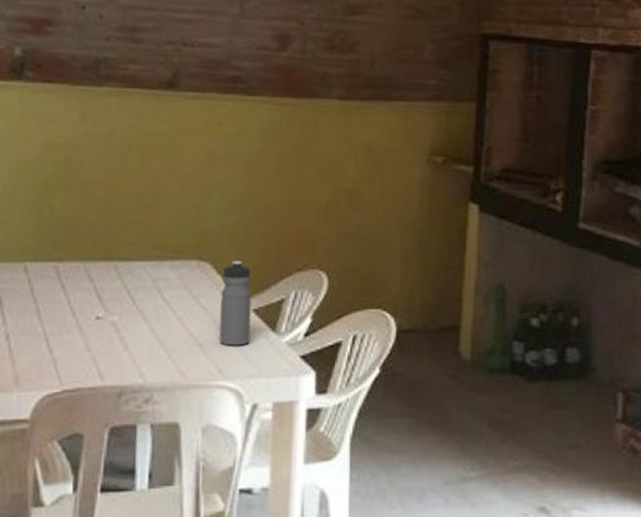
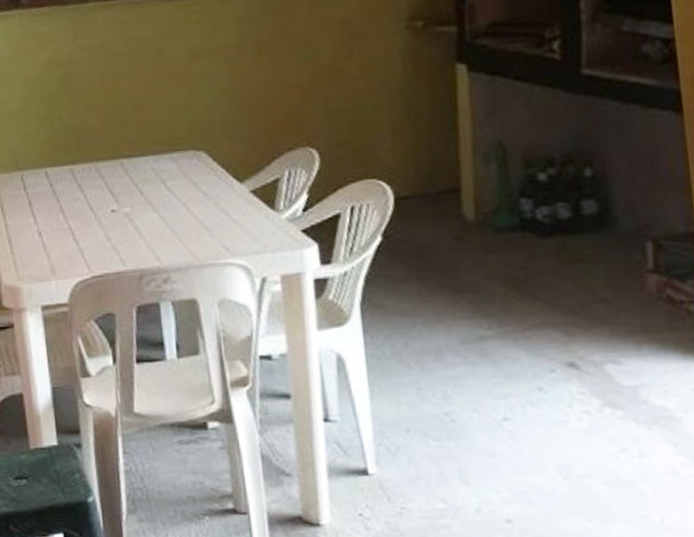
water bottle: present [219,261,252,346] -> none [218,147,252,226]

